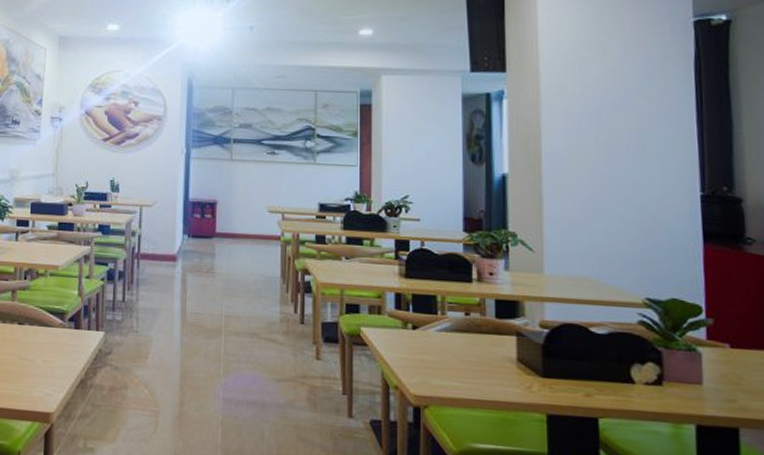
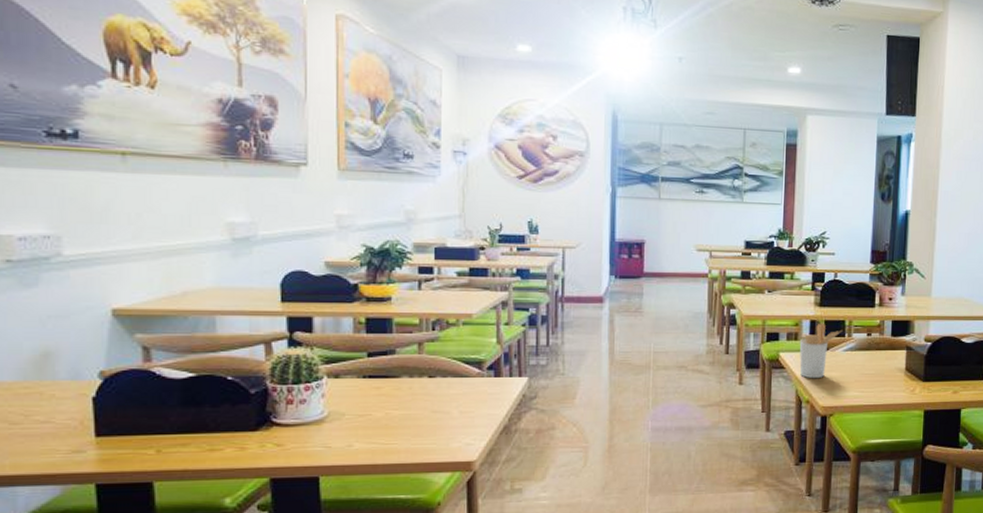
utensil holder: none [383,296,435,361] -> present [799,323,843,379]

